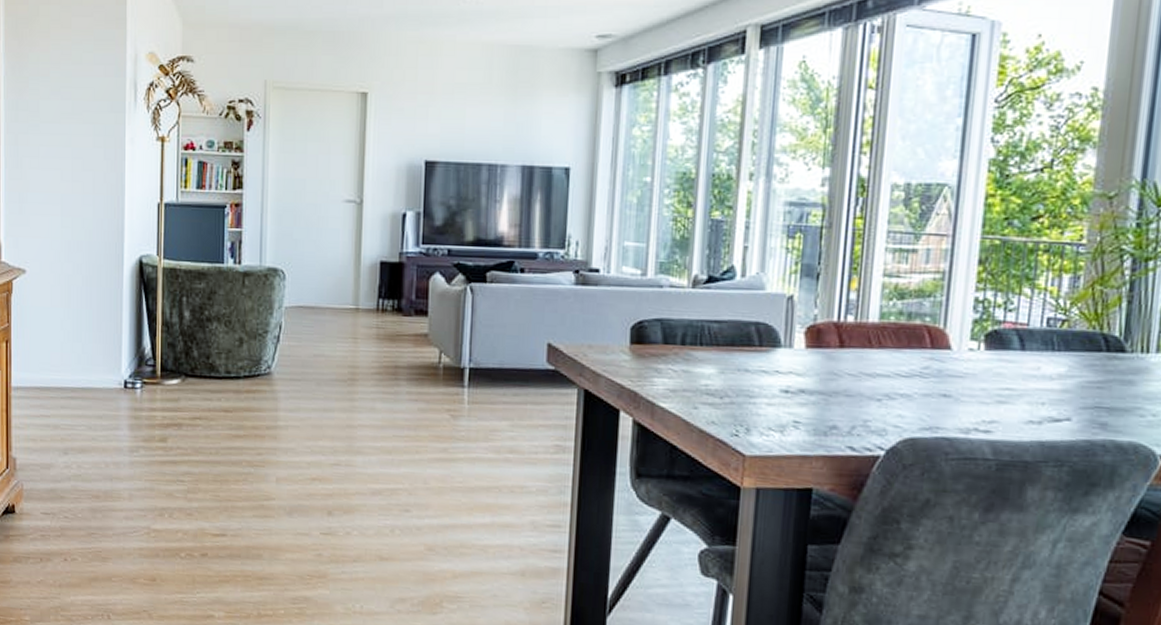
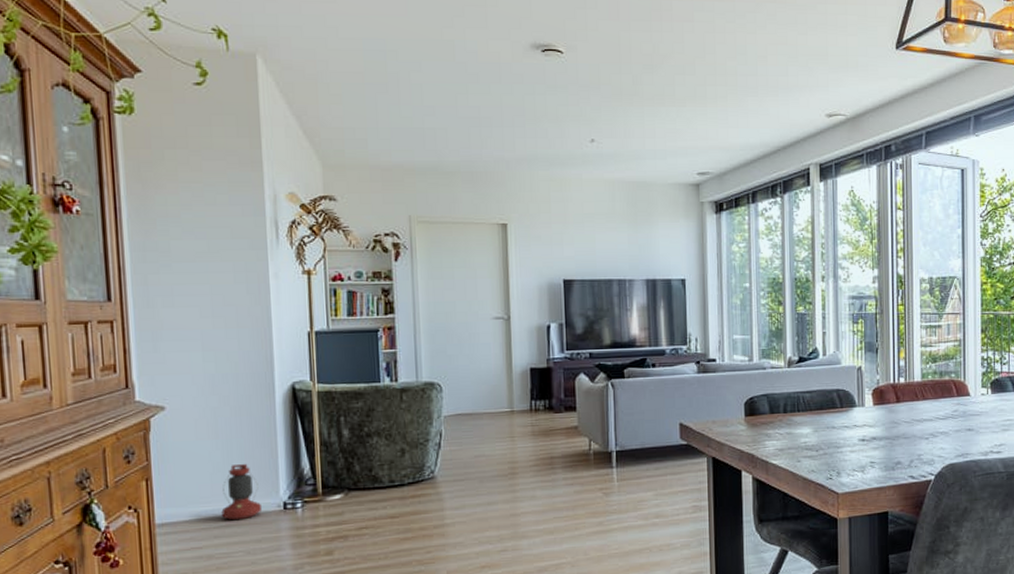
lantern: none [68,336,105,393] -> present [221,464,263,521]

